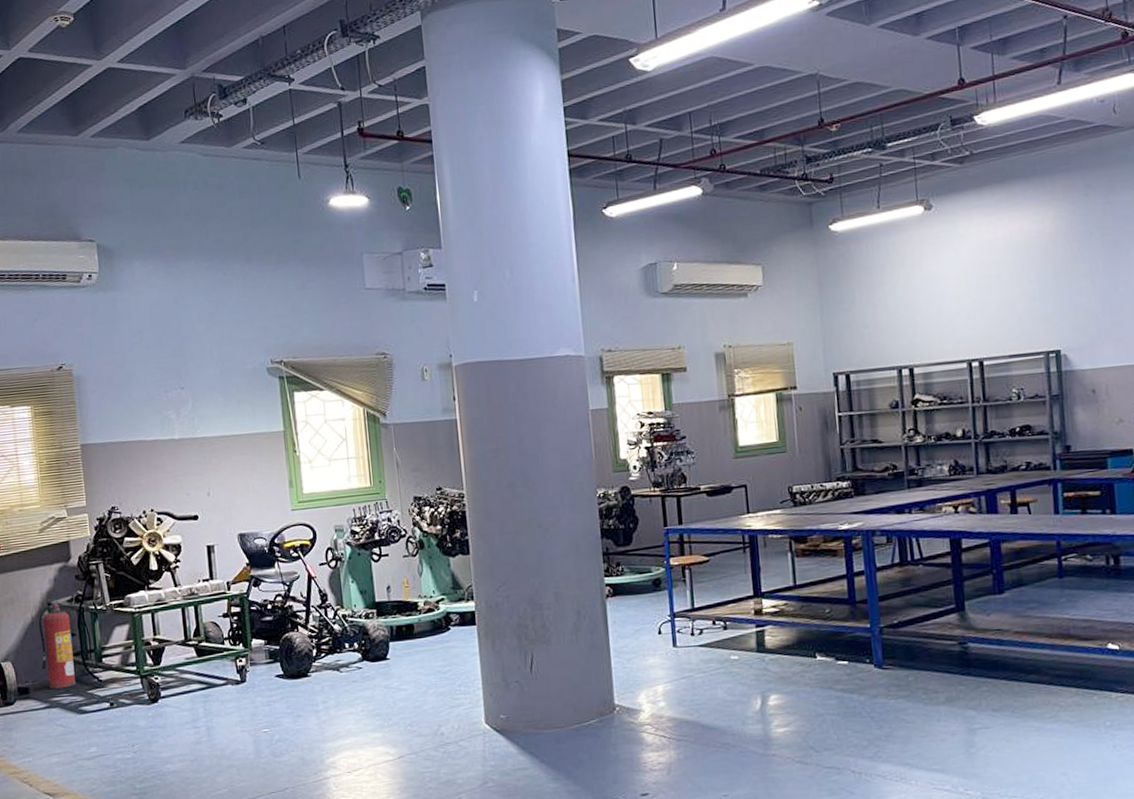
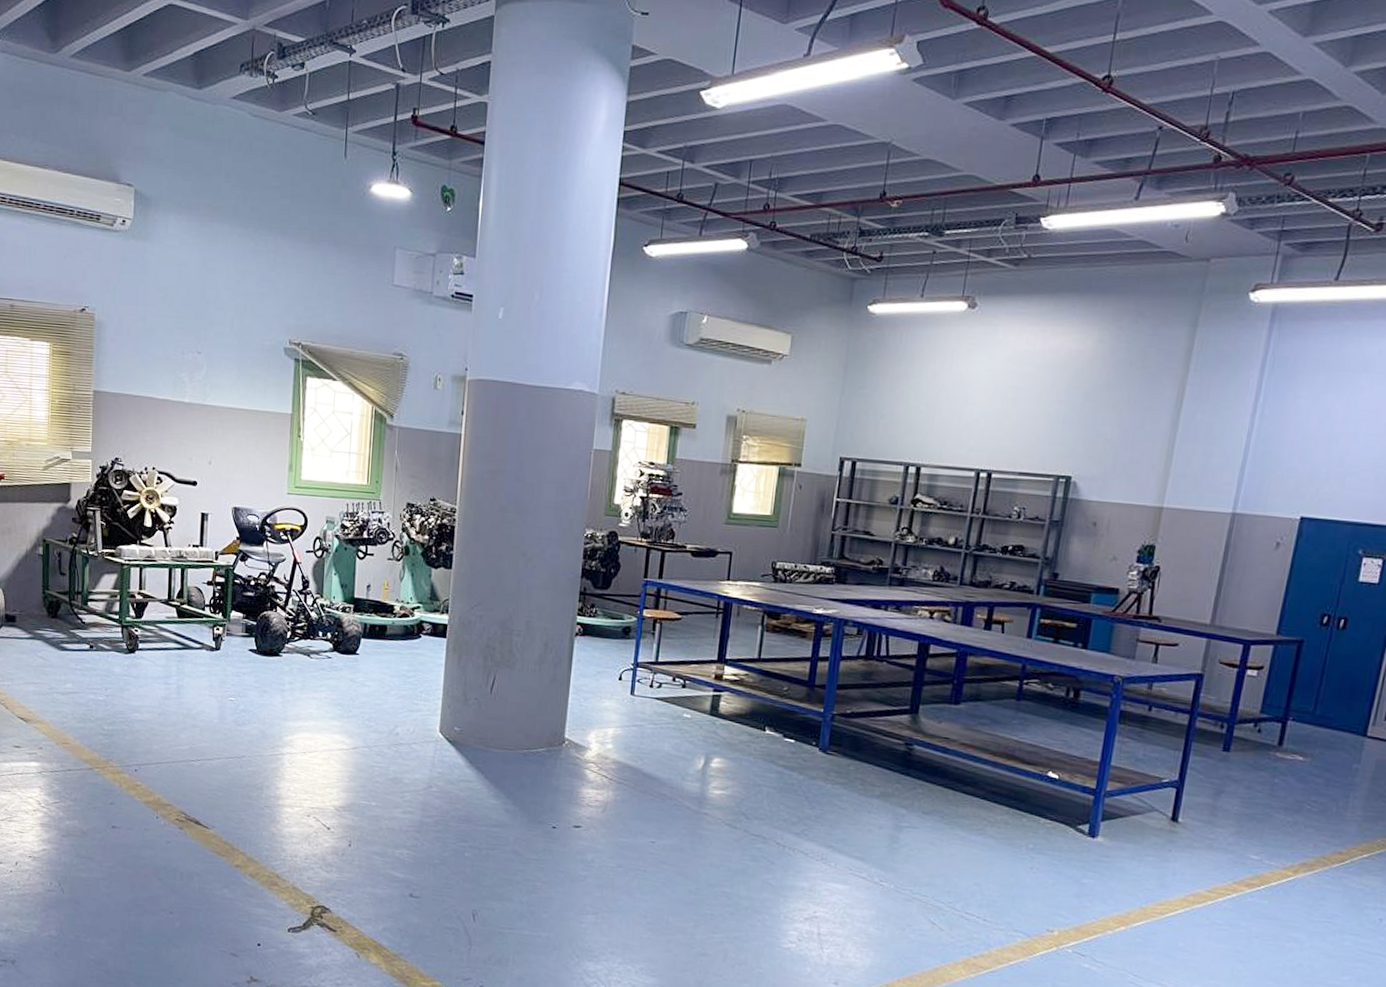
fire extinguisher: present [38,596,77,689] -> none [30,536,68,623]

